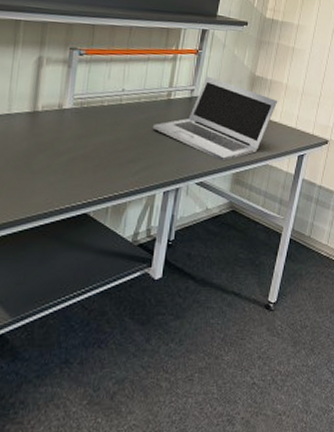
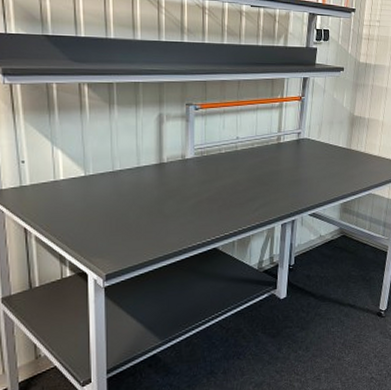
laptop: present [152,76,278,162] -> none [266,119,376,194]

